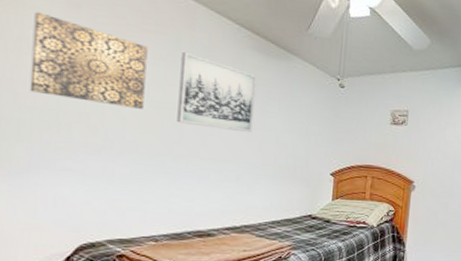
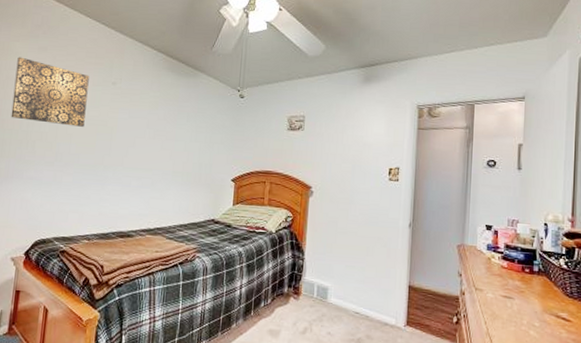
wall art: present [177,51,256,132] -> none [108,77,169,143]

